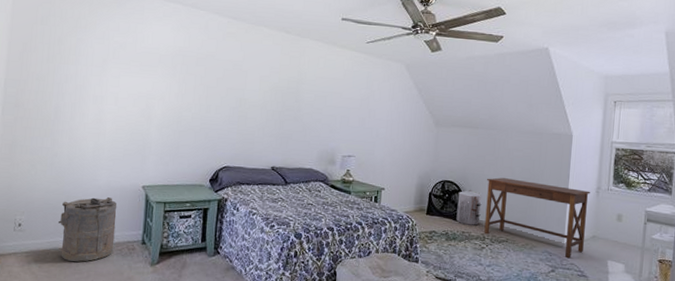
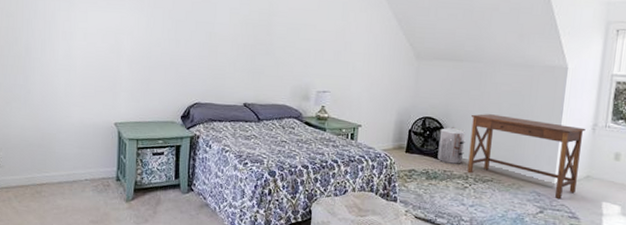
laundry hamper: present [58,197,117,262] -> none [34,134,91,198]

